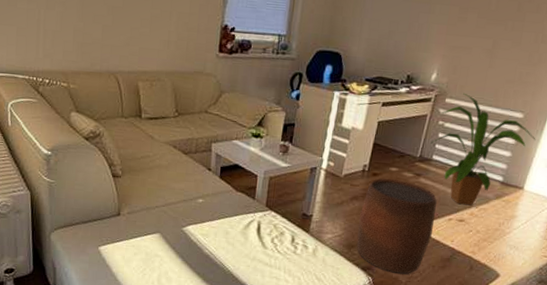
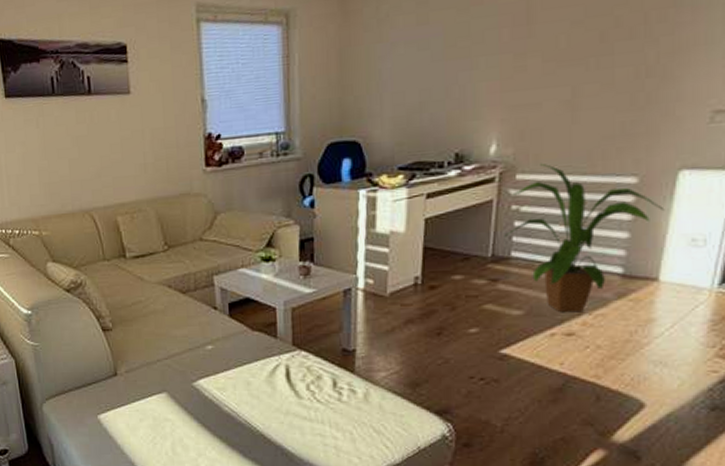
stool: present [357,178,437,275] -> none [421,290,531,416]

